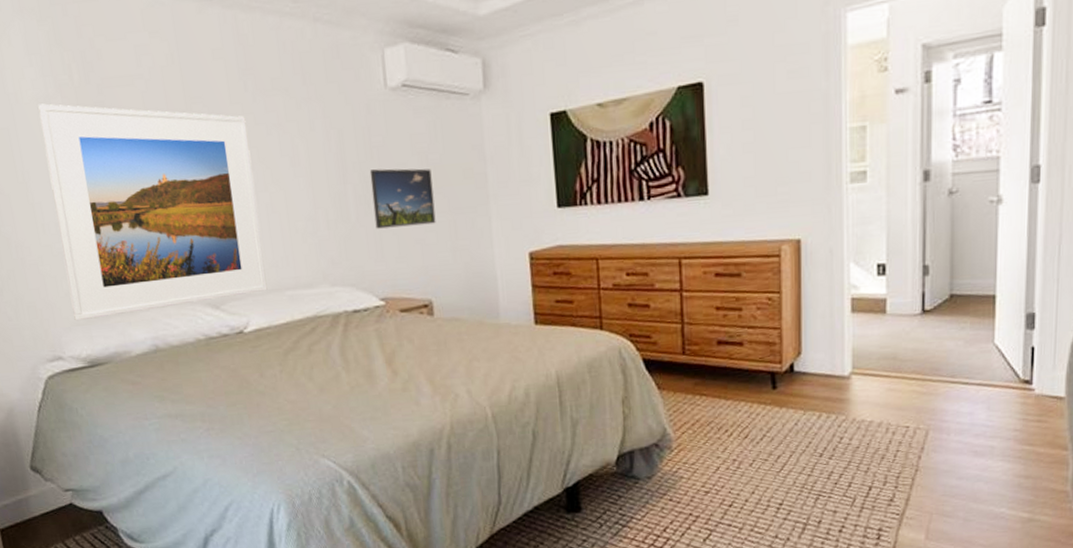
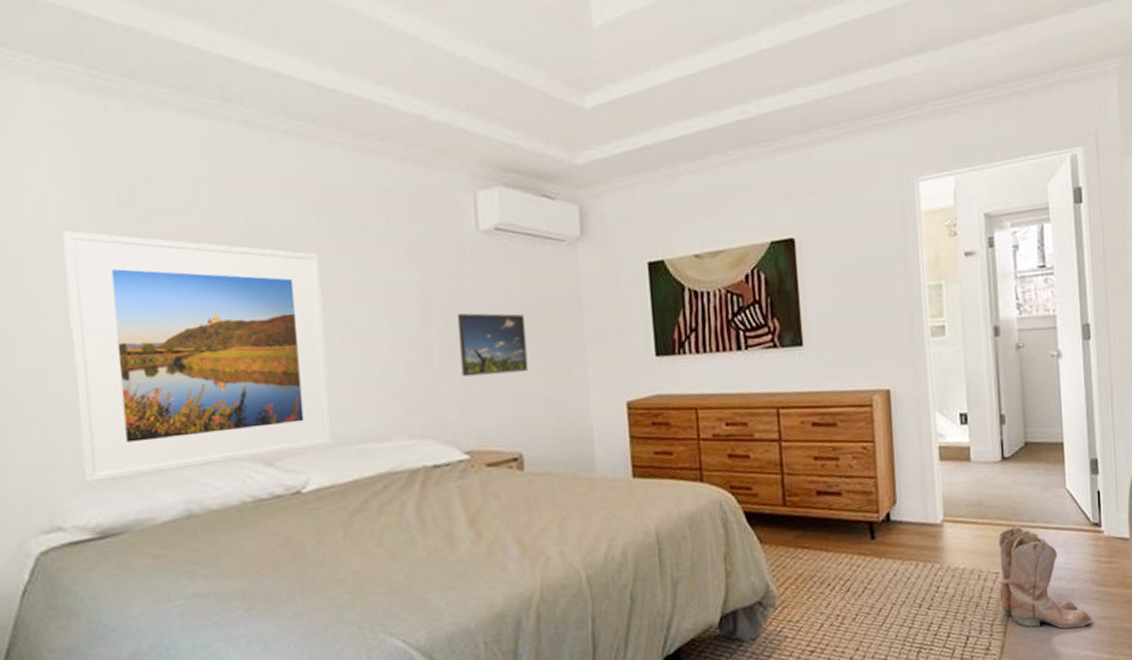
boots: none [908,380,1012,486] -> present [998,525,1093,629]

